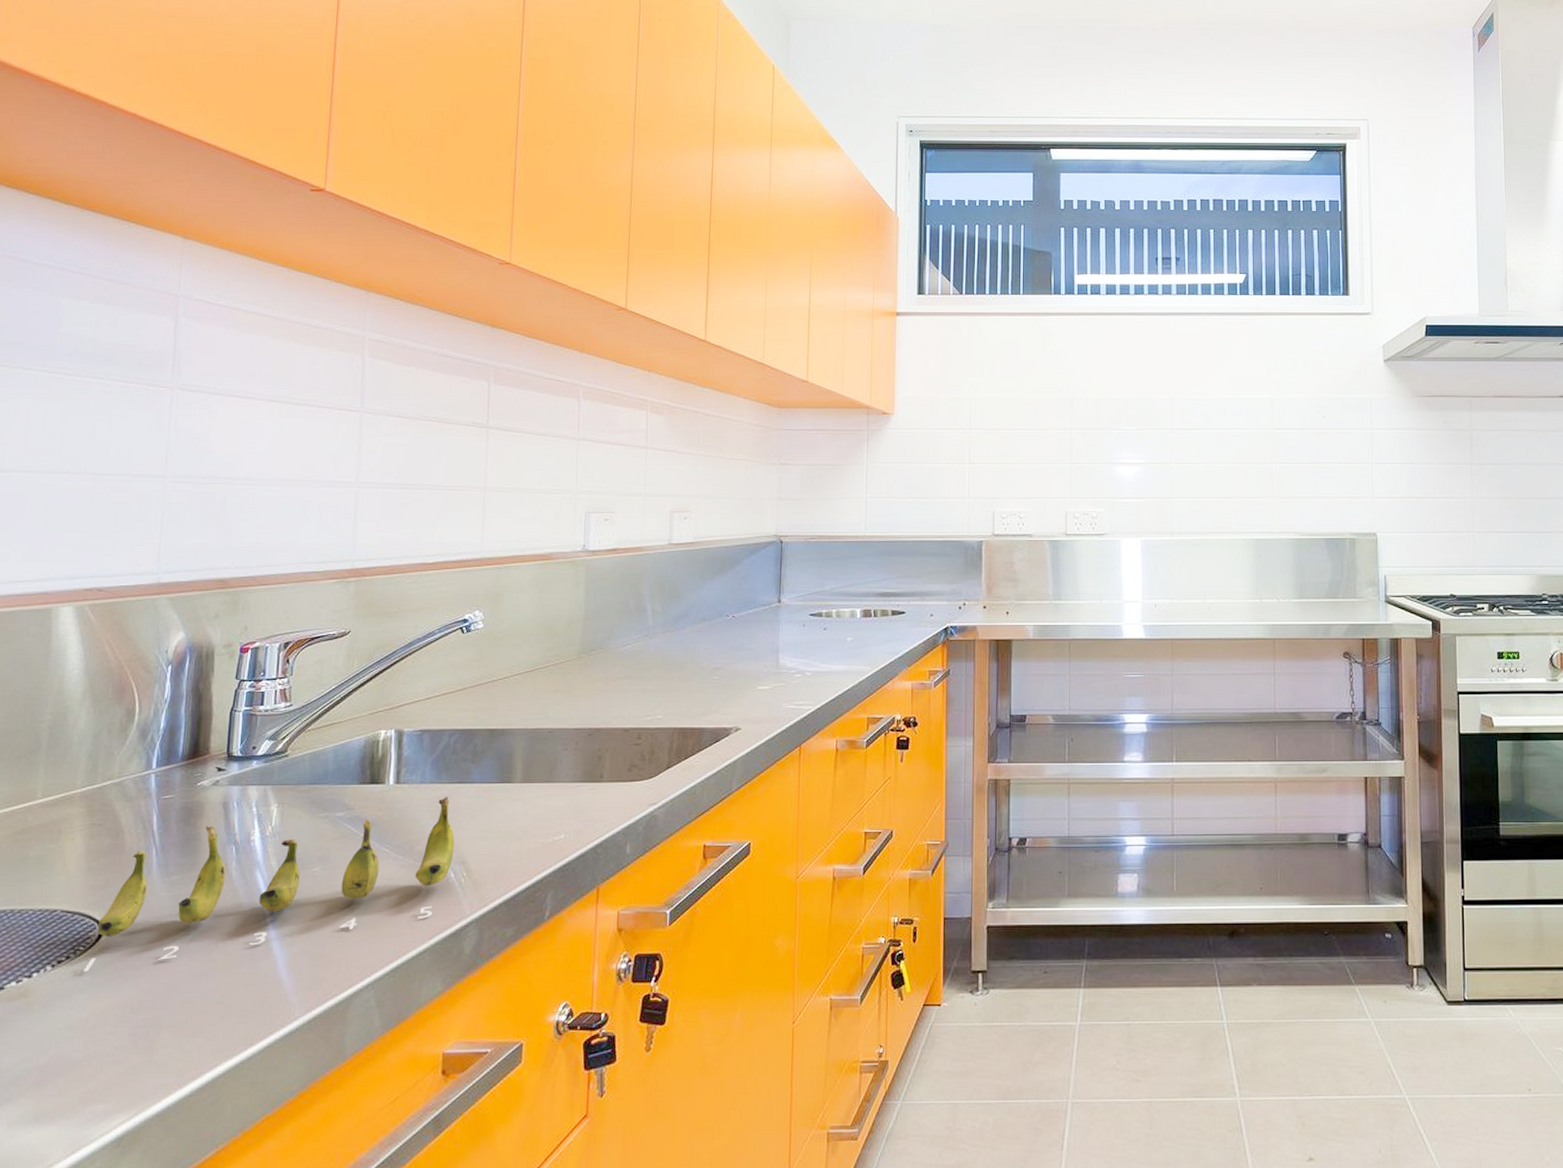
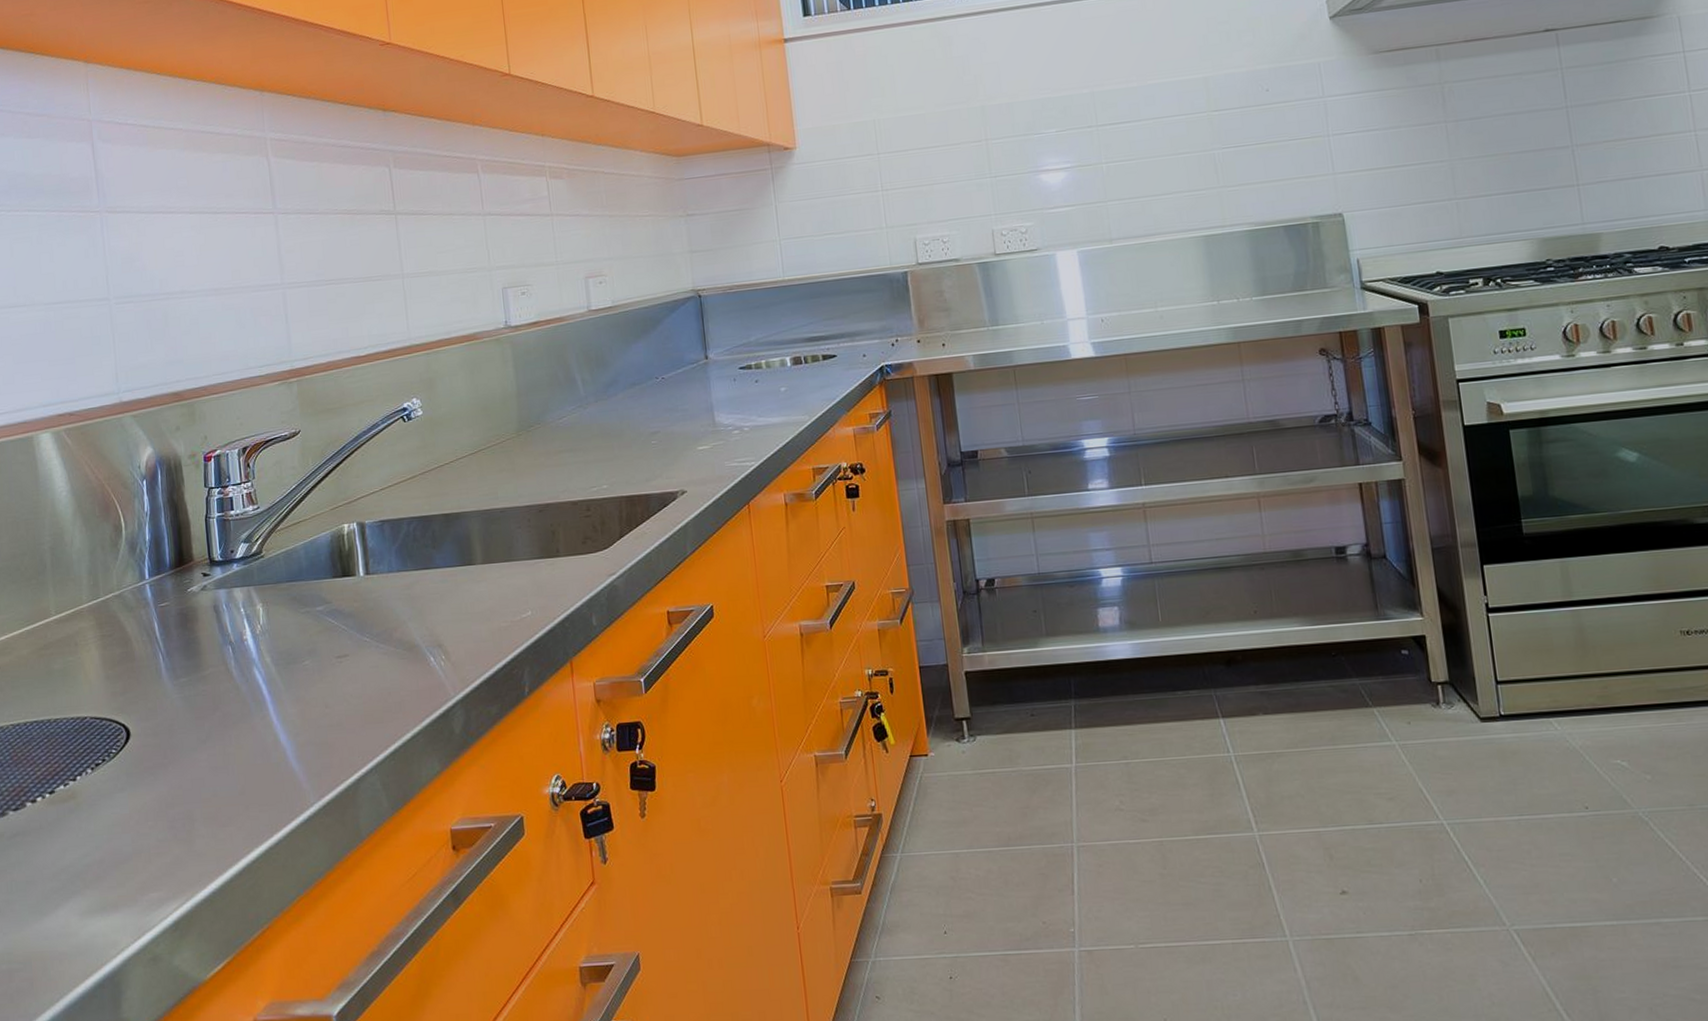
banana: present [83,797,455,971] -> none [119,583,430,772]

